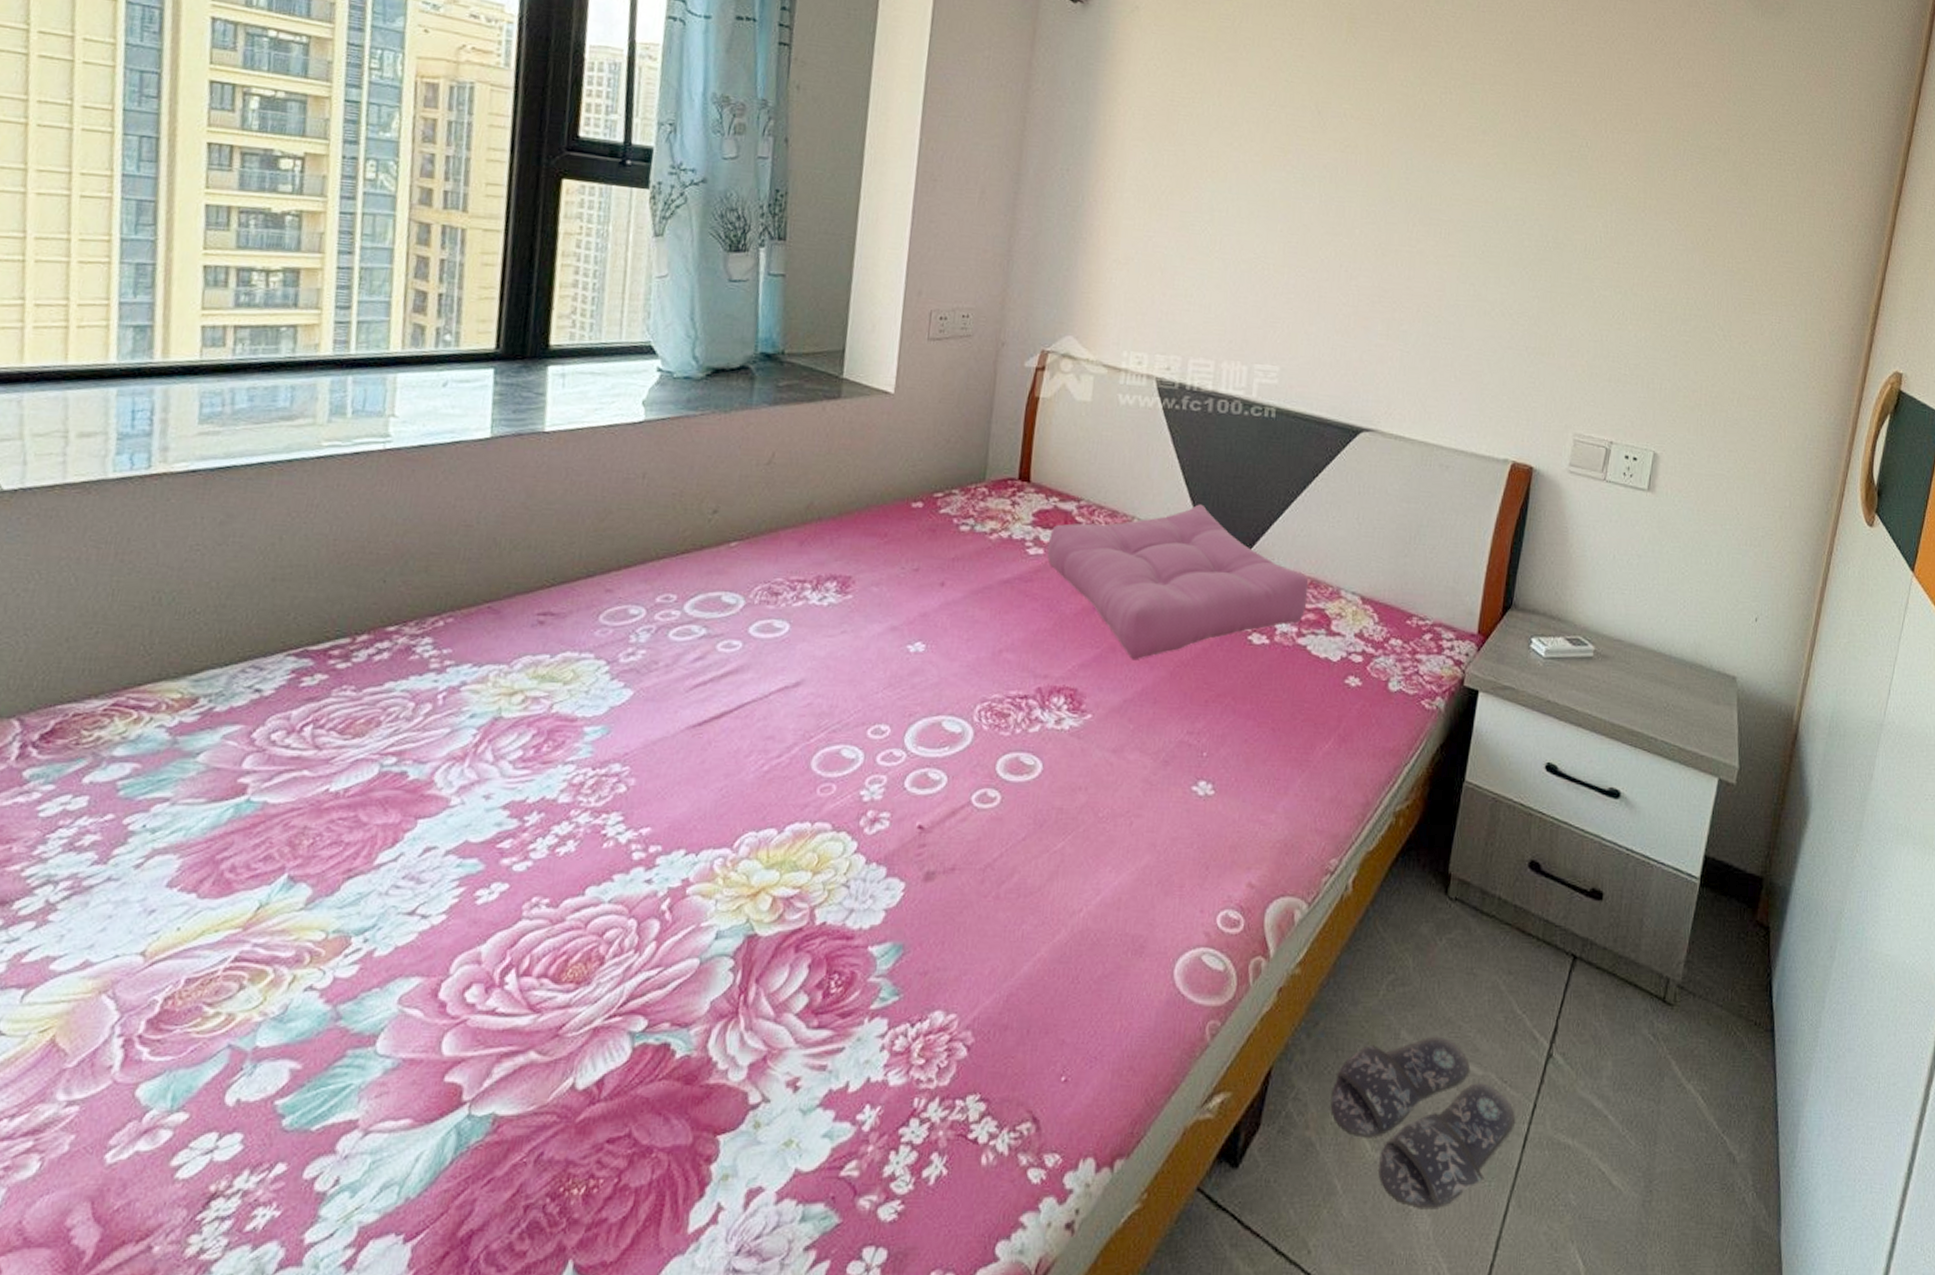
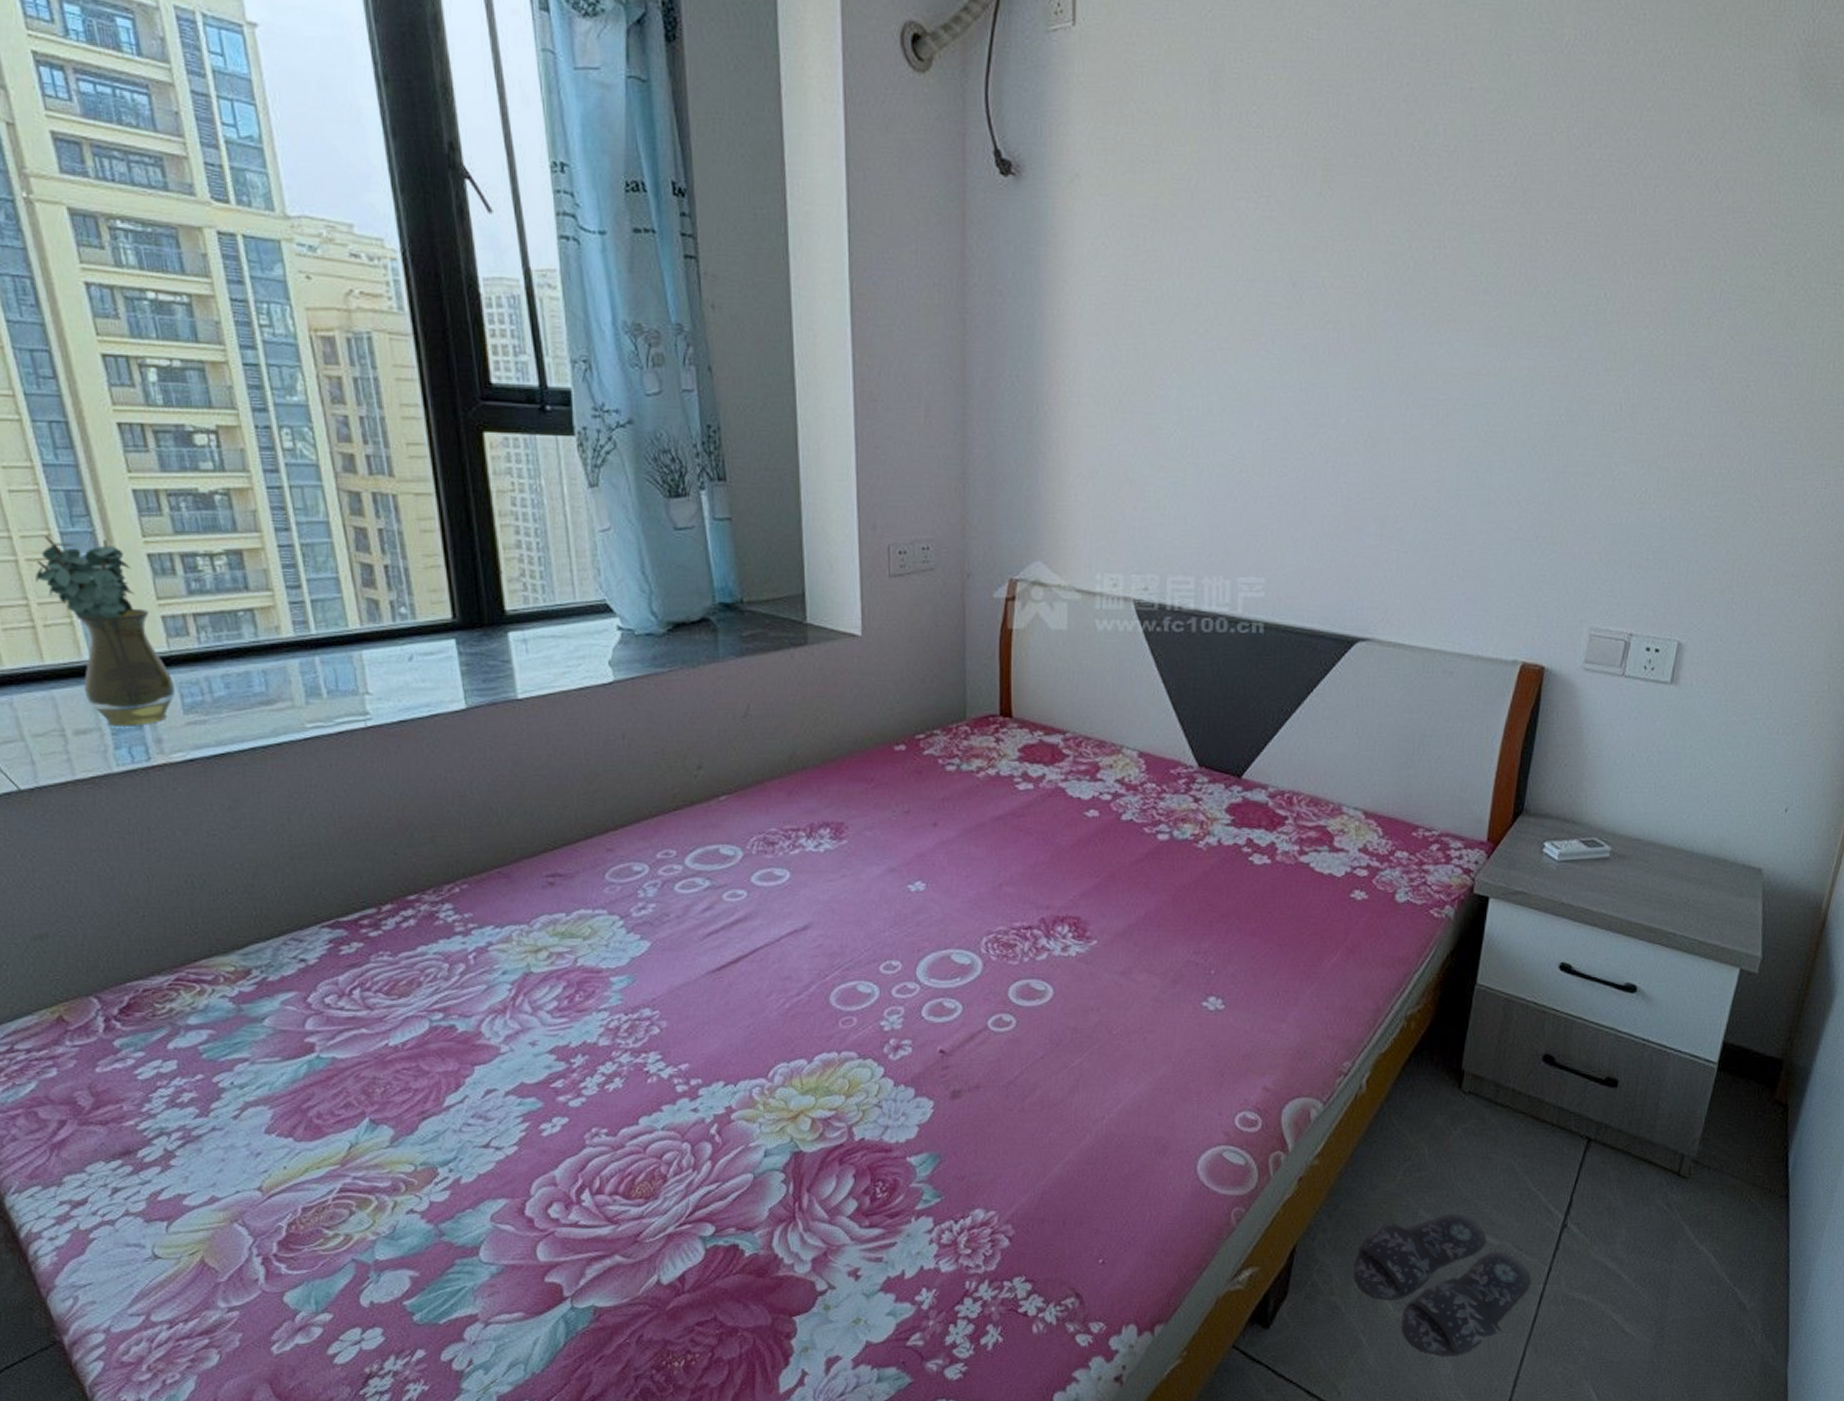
vase: none [82,241,197,433] -> present [35,536,175,726]
seat cushion: present [1047,504,1309,659] -> none [1037,728,1309,886]

